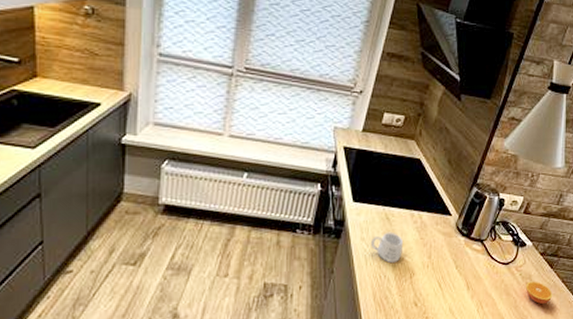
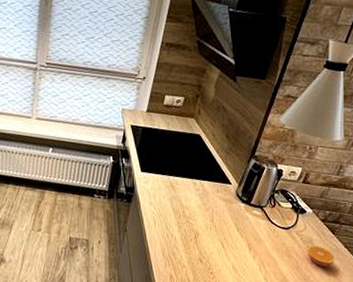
mug: present [370,232,404,264] -> none [158,197,188,225]

